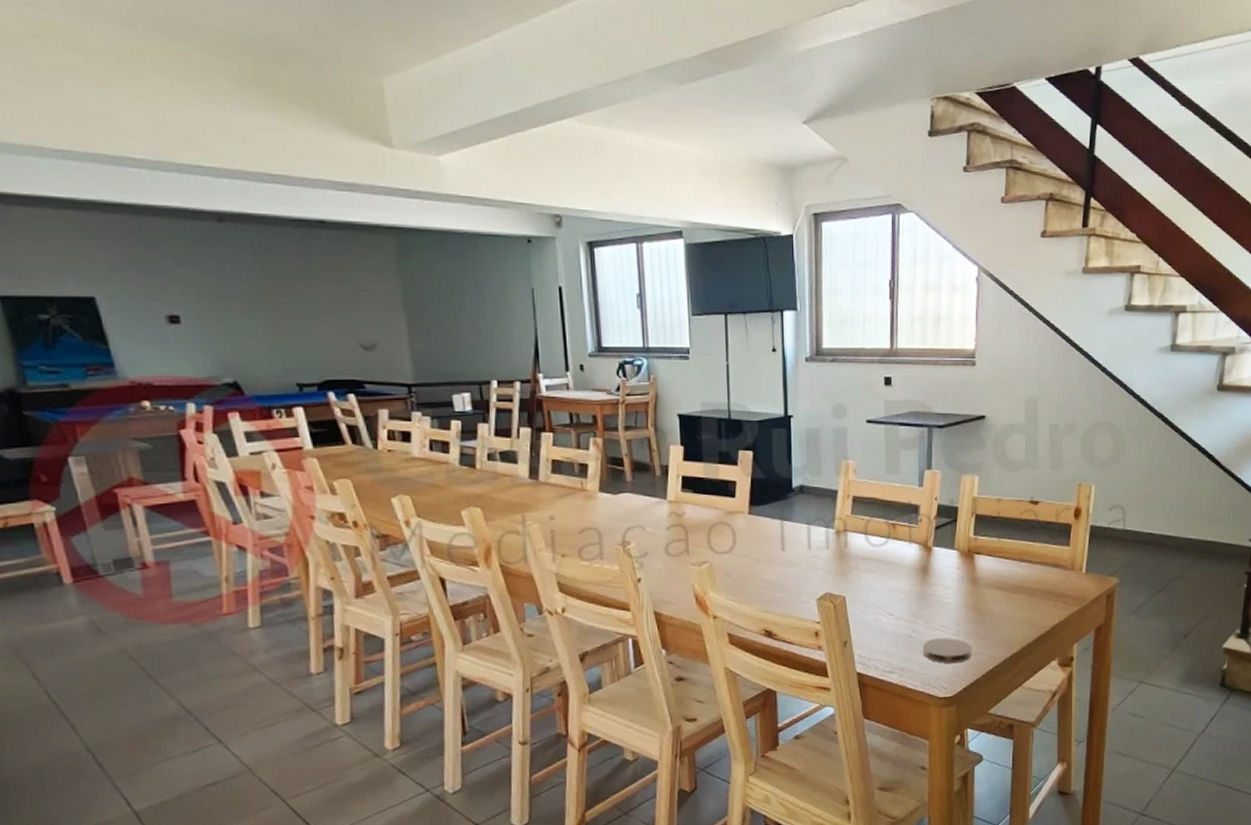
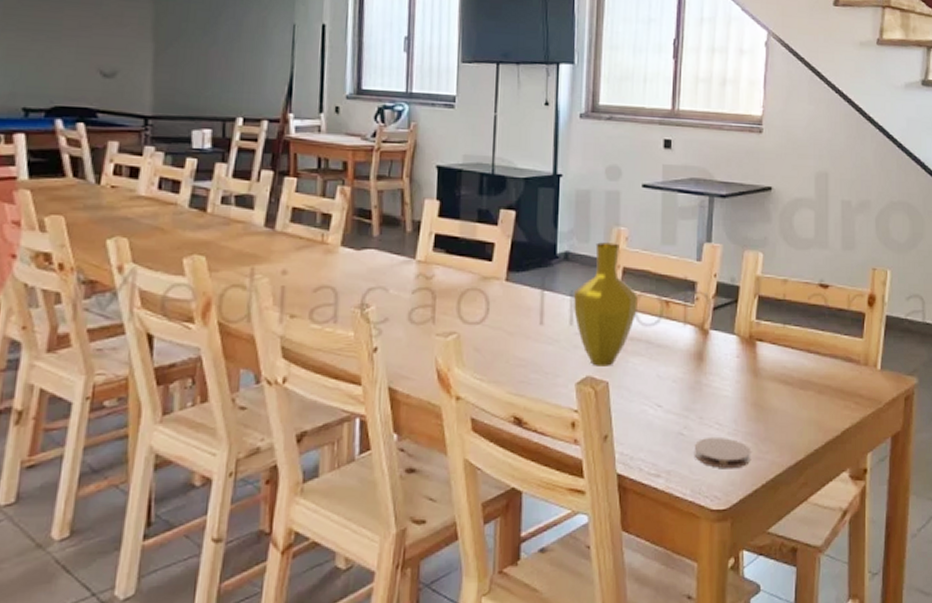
vase: none [809,475,867,584] -> present [573,242,638,366]

